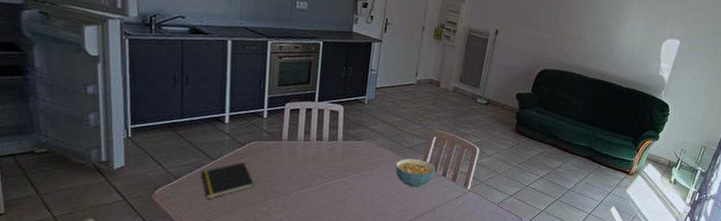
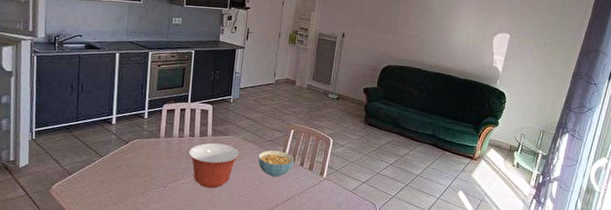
notepad: present [201,162,255,200] -> none [91,158,137,192]
mixing bowl: none [316,148,375,198] -> present [189,142,240,189]

